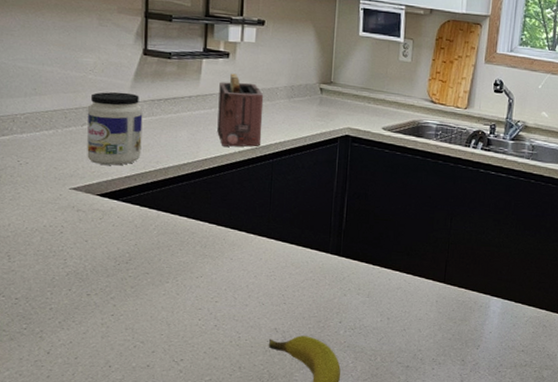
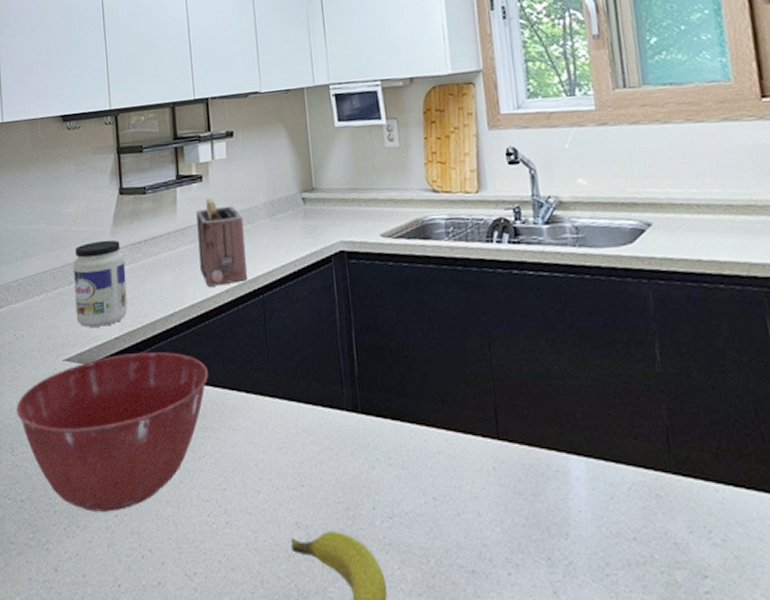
mixing bowl: none [16,190,213,312] -> present [17,351,208,512]

